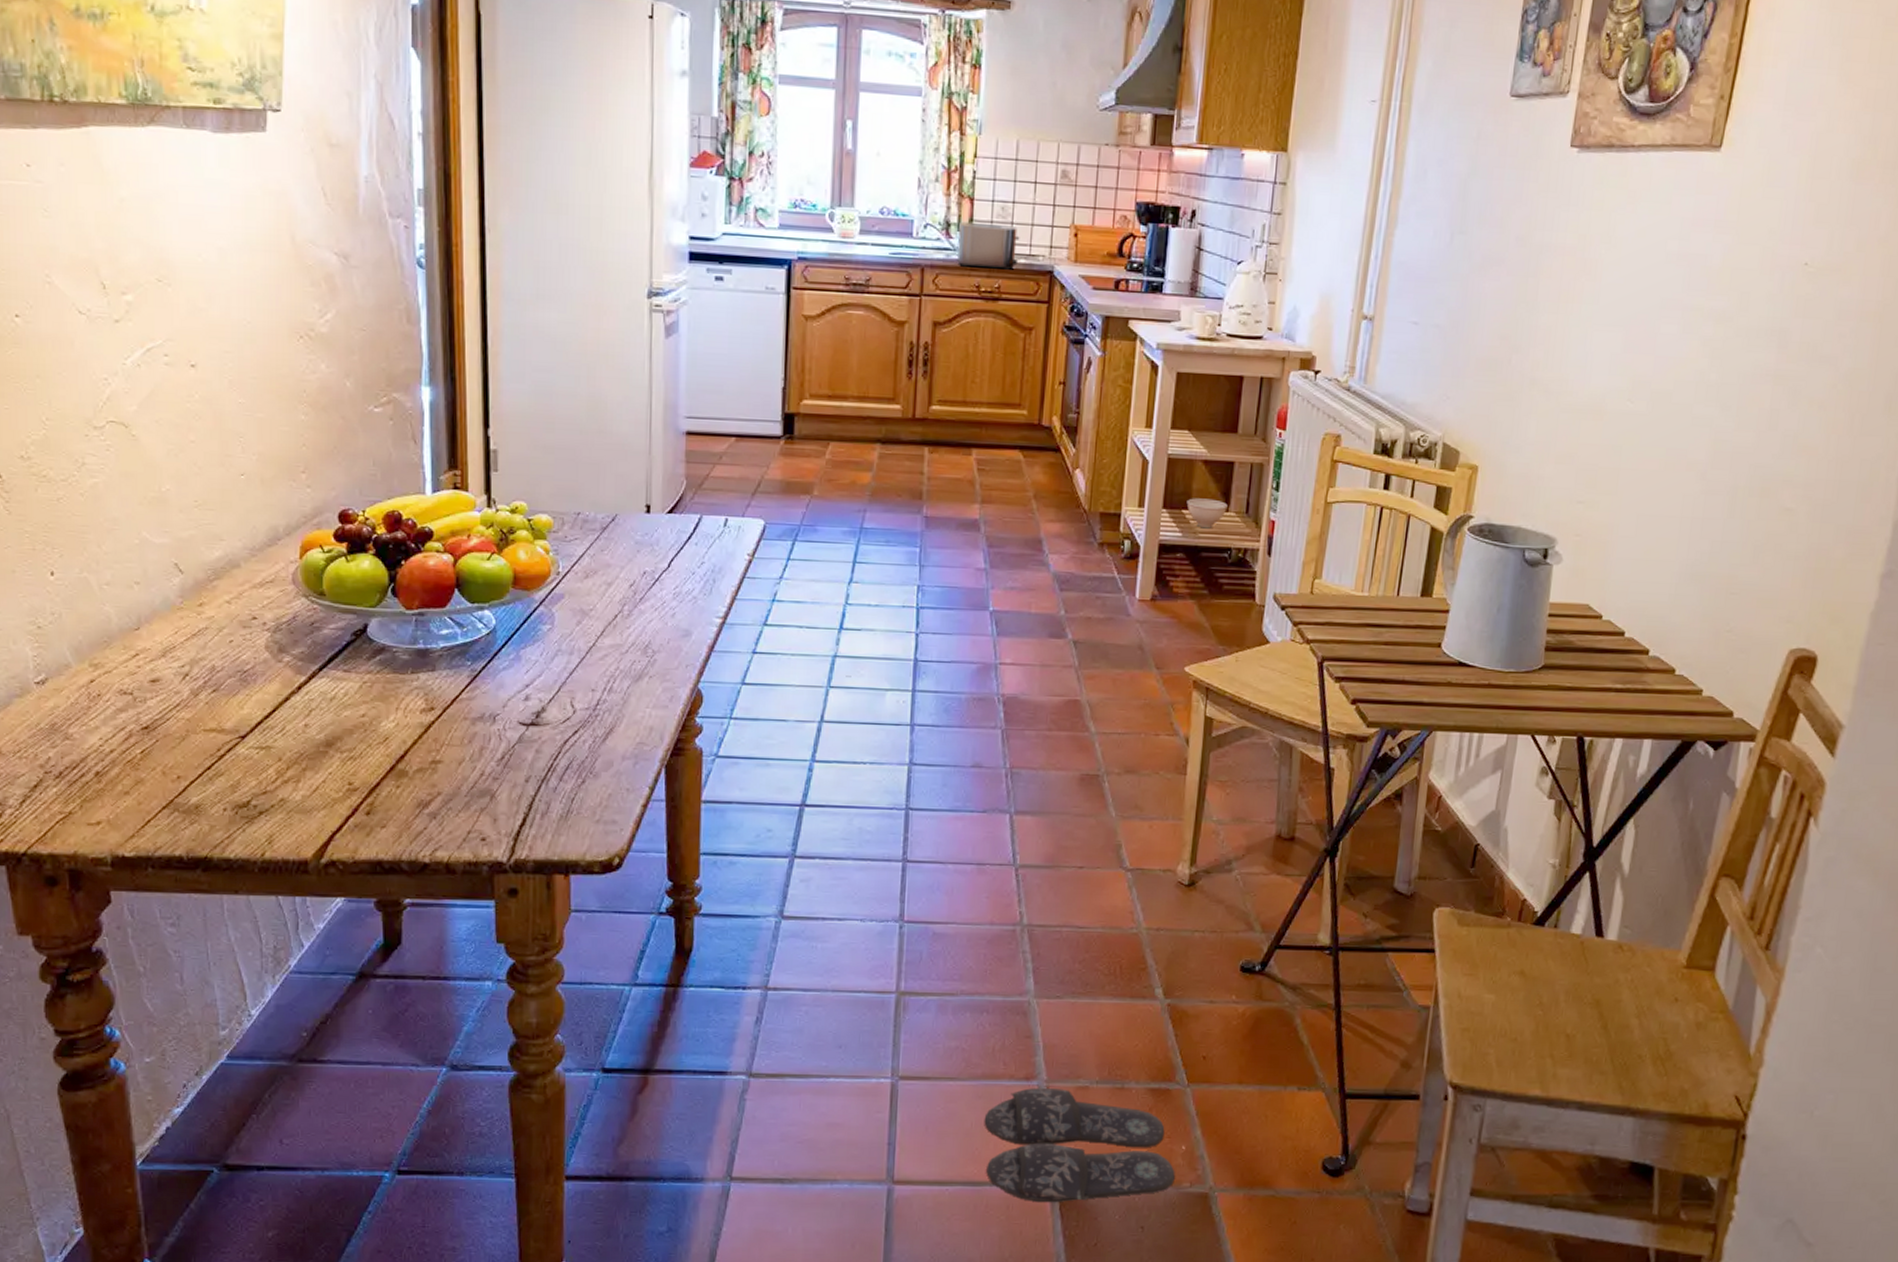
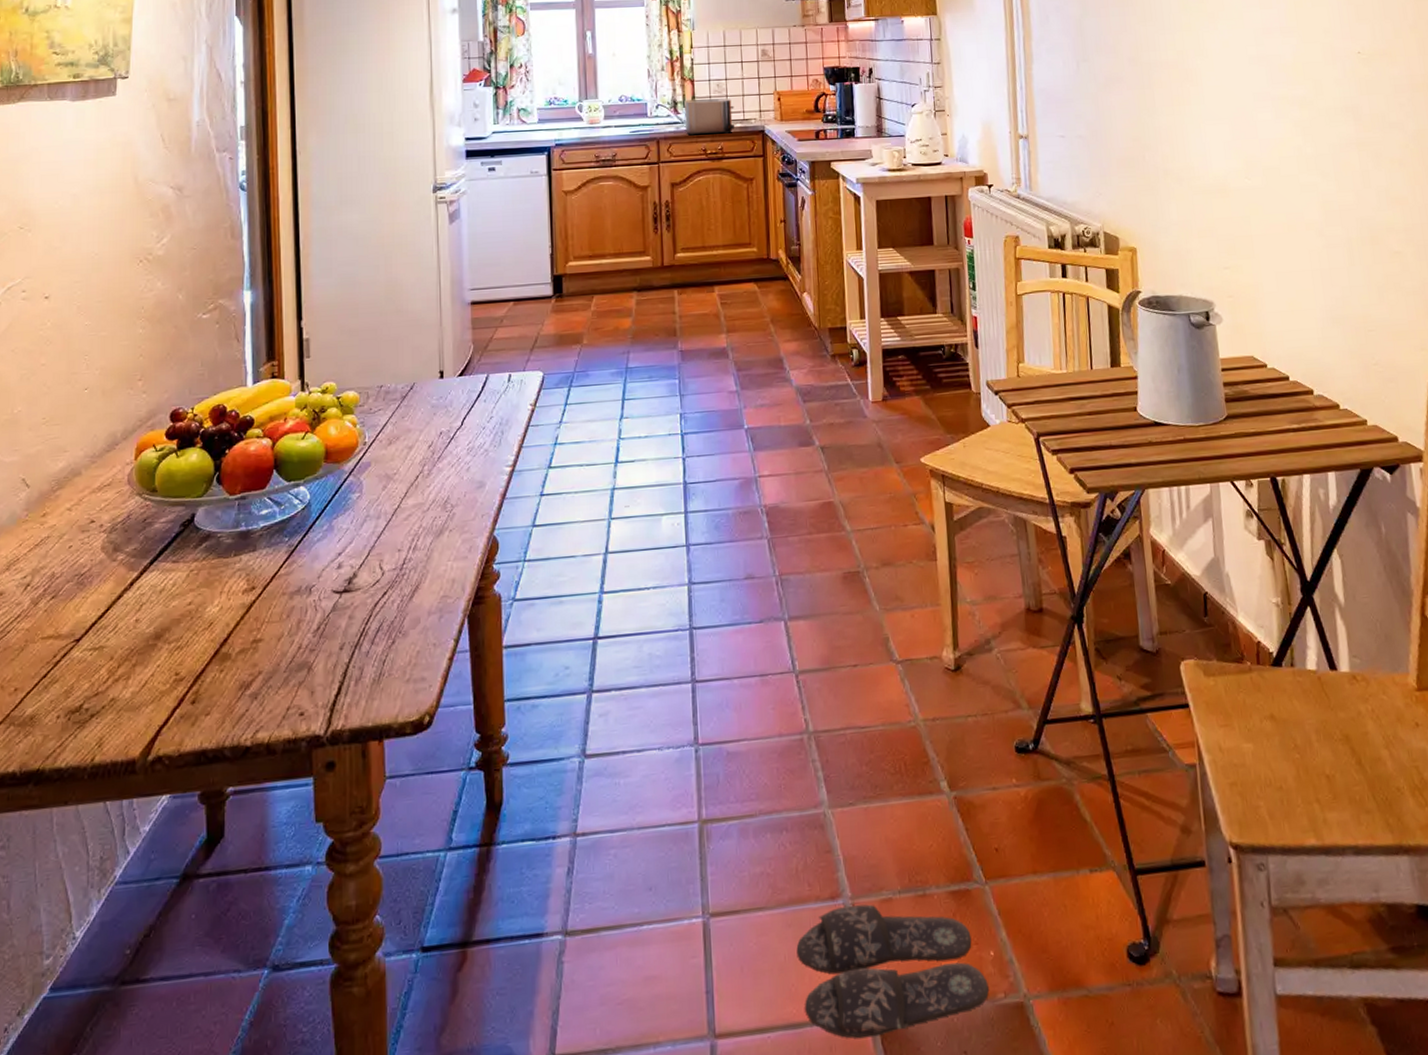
bowl: present [1186,498,1228,529] -> none [900,304,935,331]

